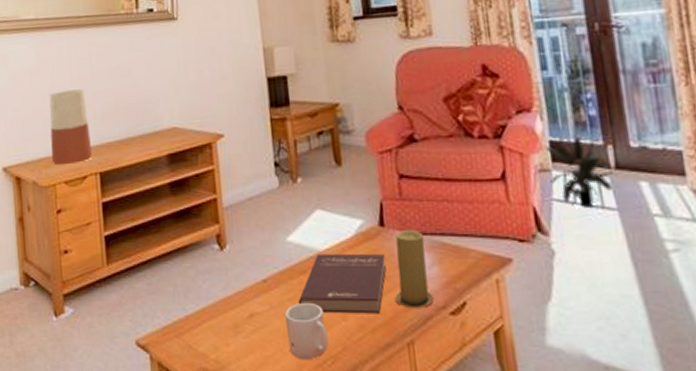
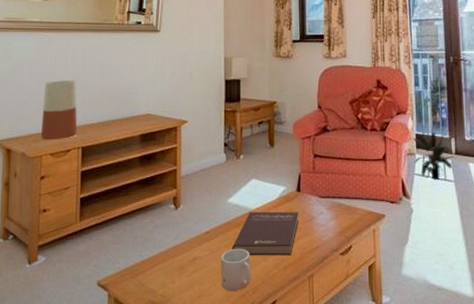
candle: present [395,229,434,309] -> none [304,193,330,252]

